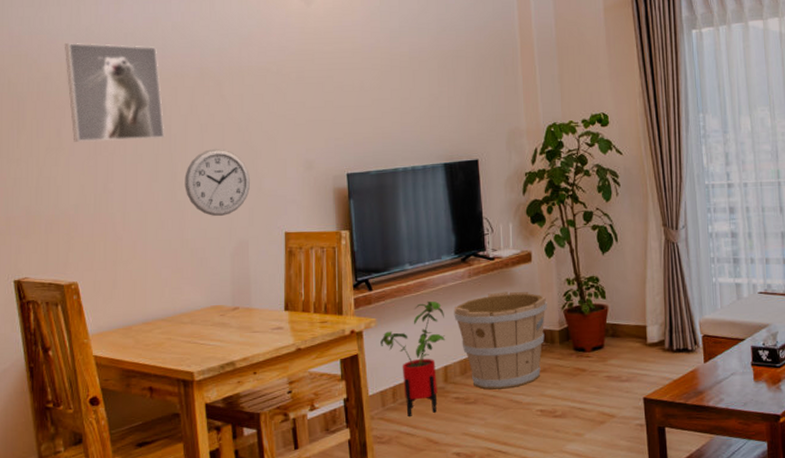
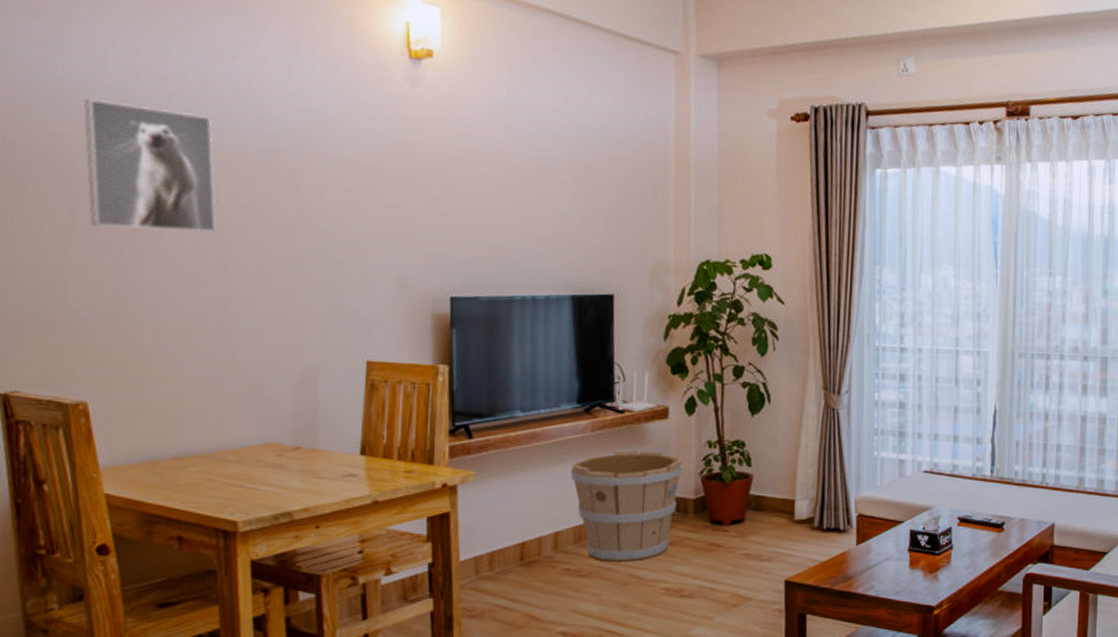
wall clock: present [185,148,250,216] -> none [239,251,325,335]
house plant: present [381,300,446,416] -> none [479,455,559,588]

